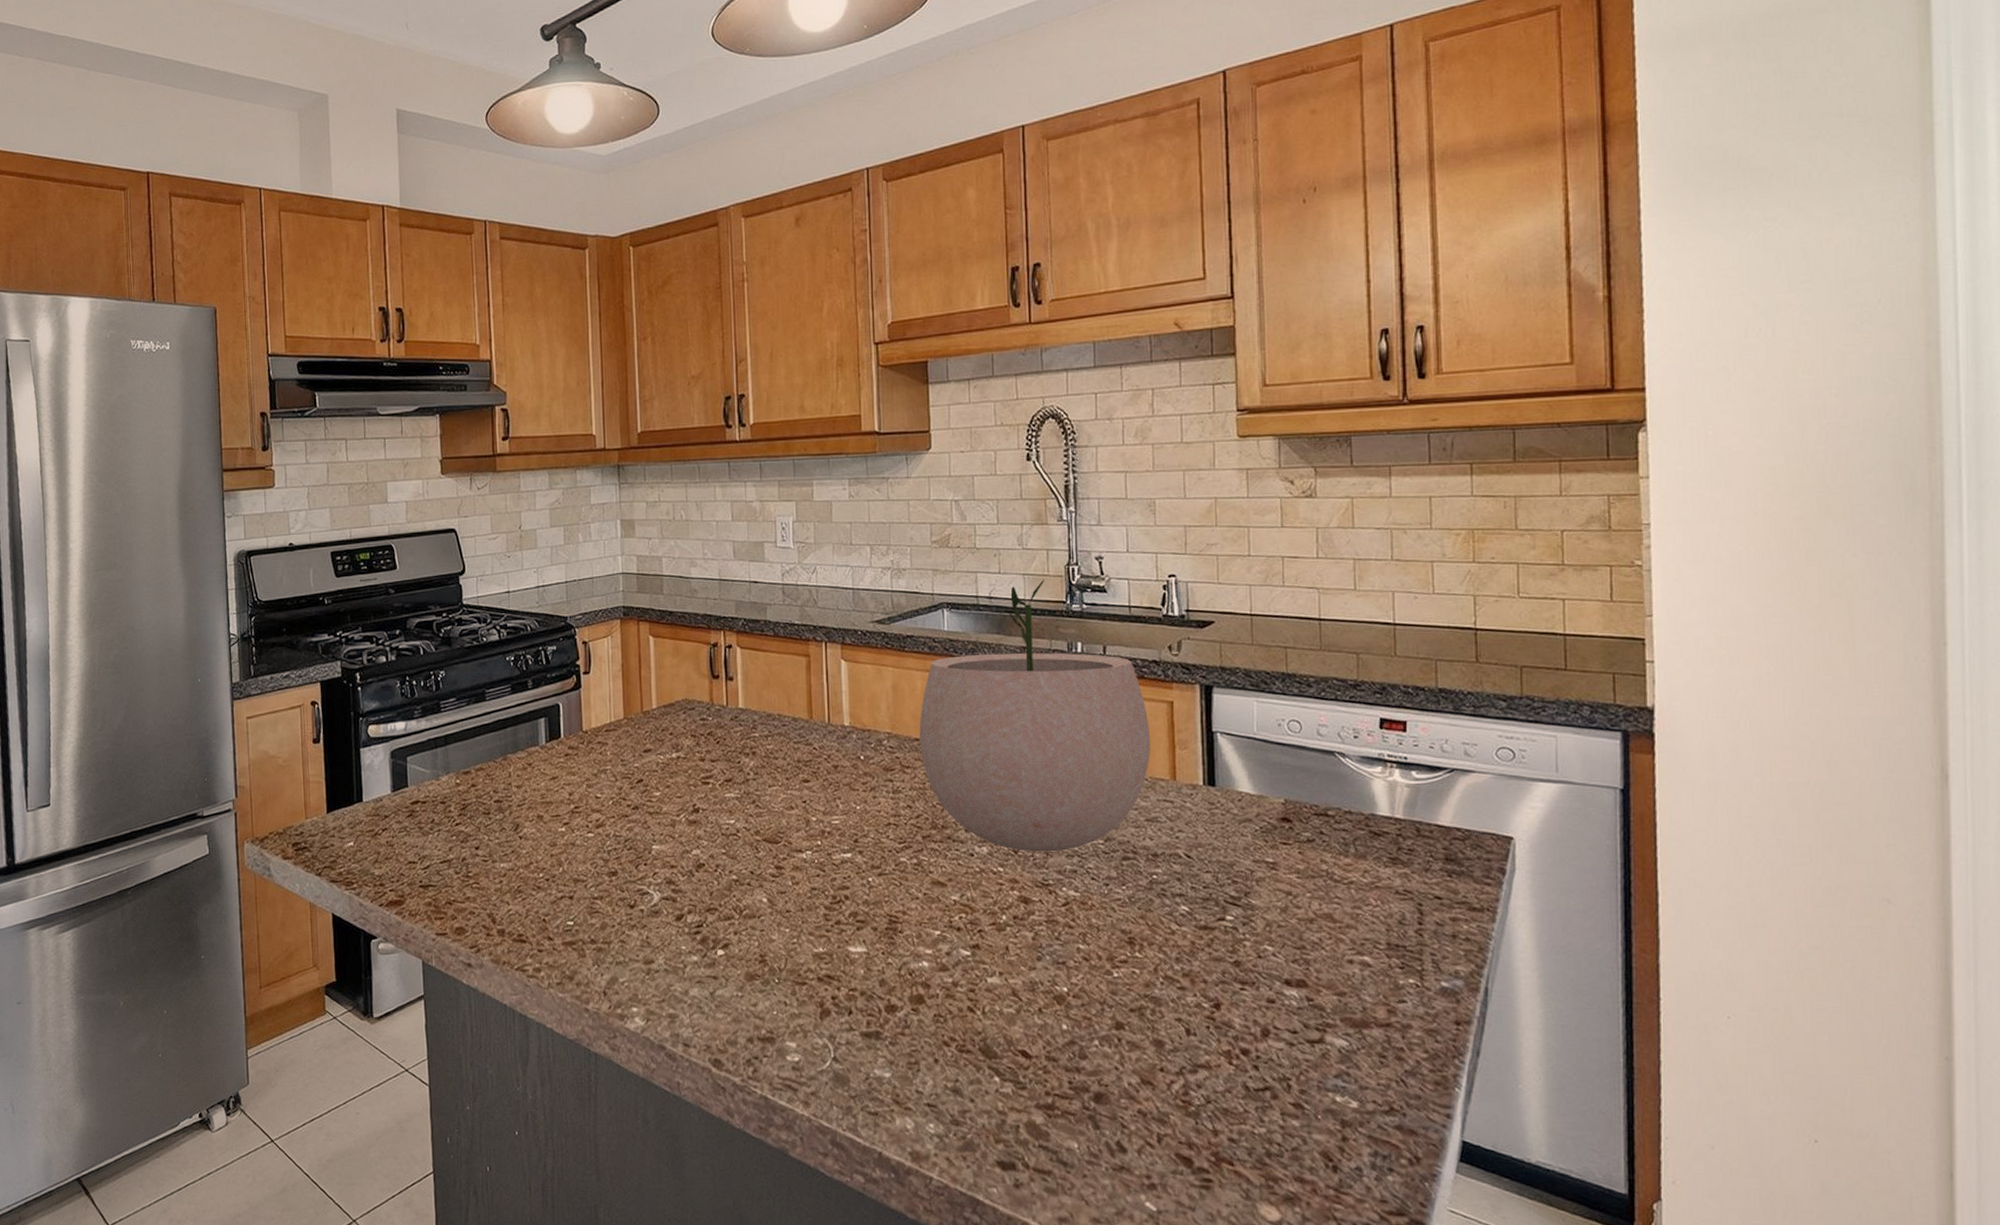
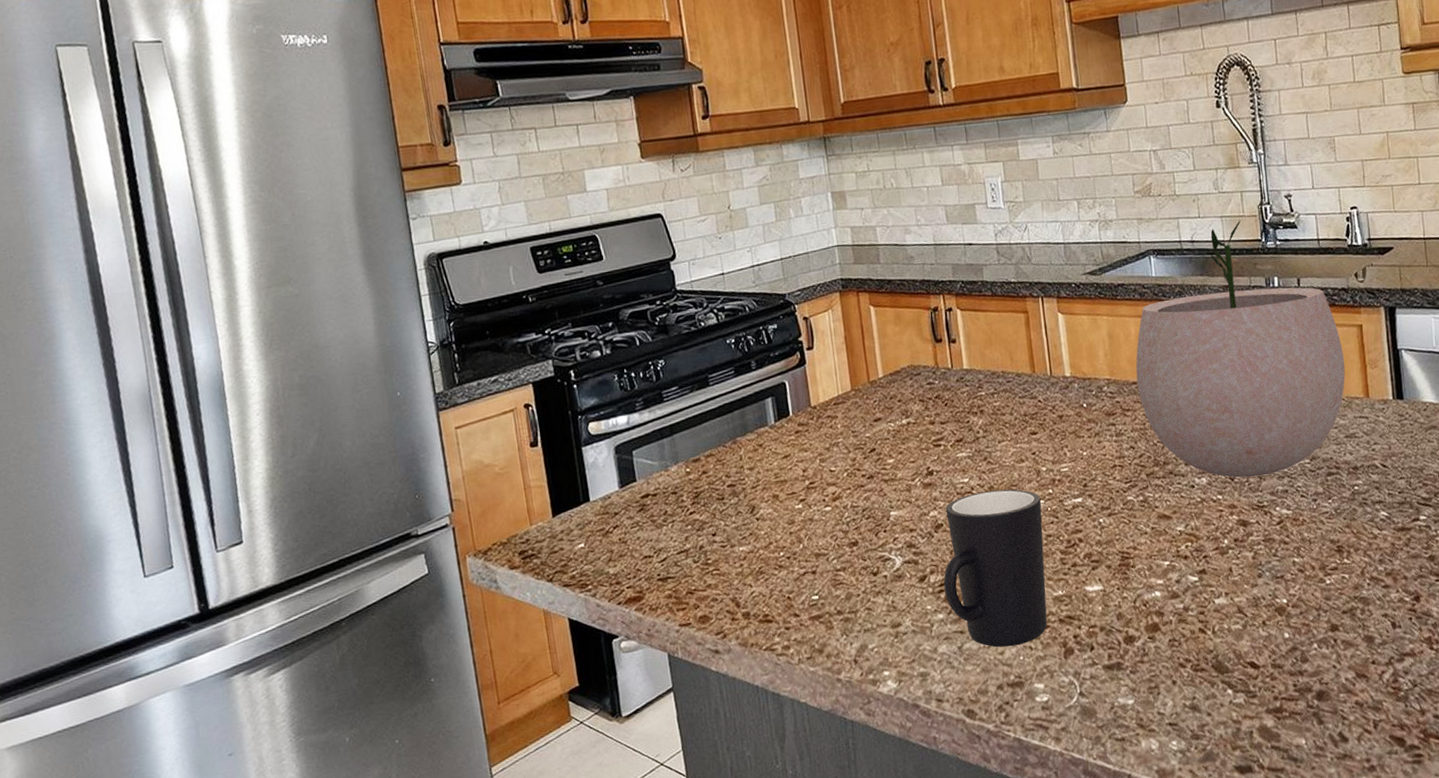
mug: none [701,835,809,999] -> present [943,489,1048,648]

